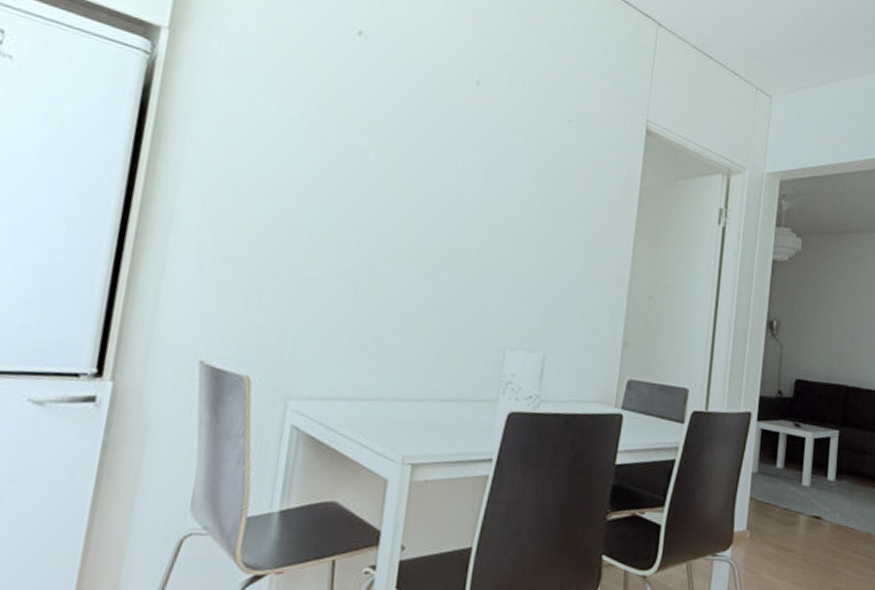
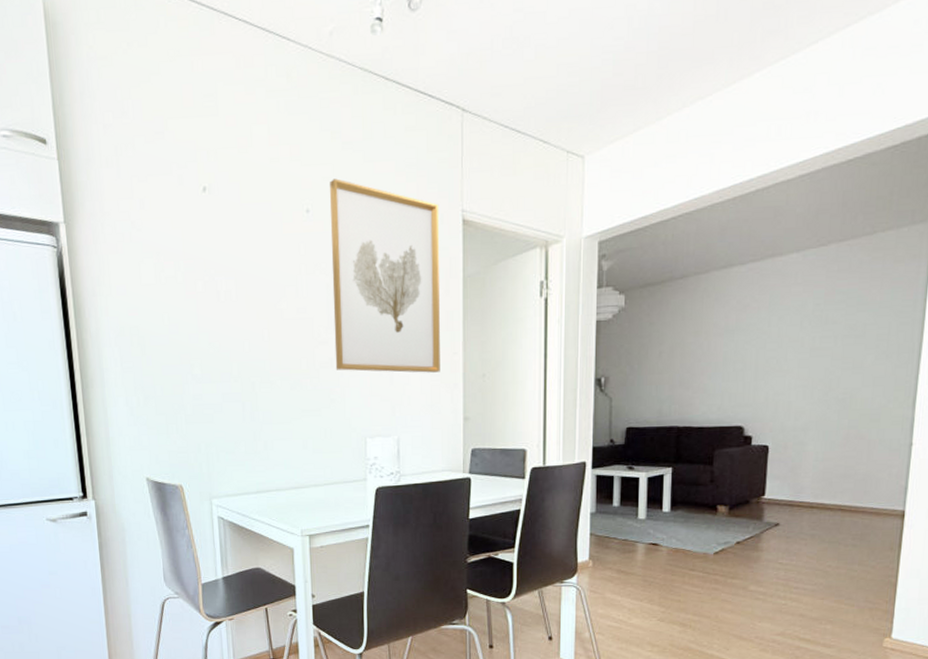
wall art: none [481,57,624,286] -> present [330,178,440,373]

